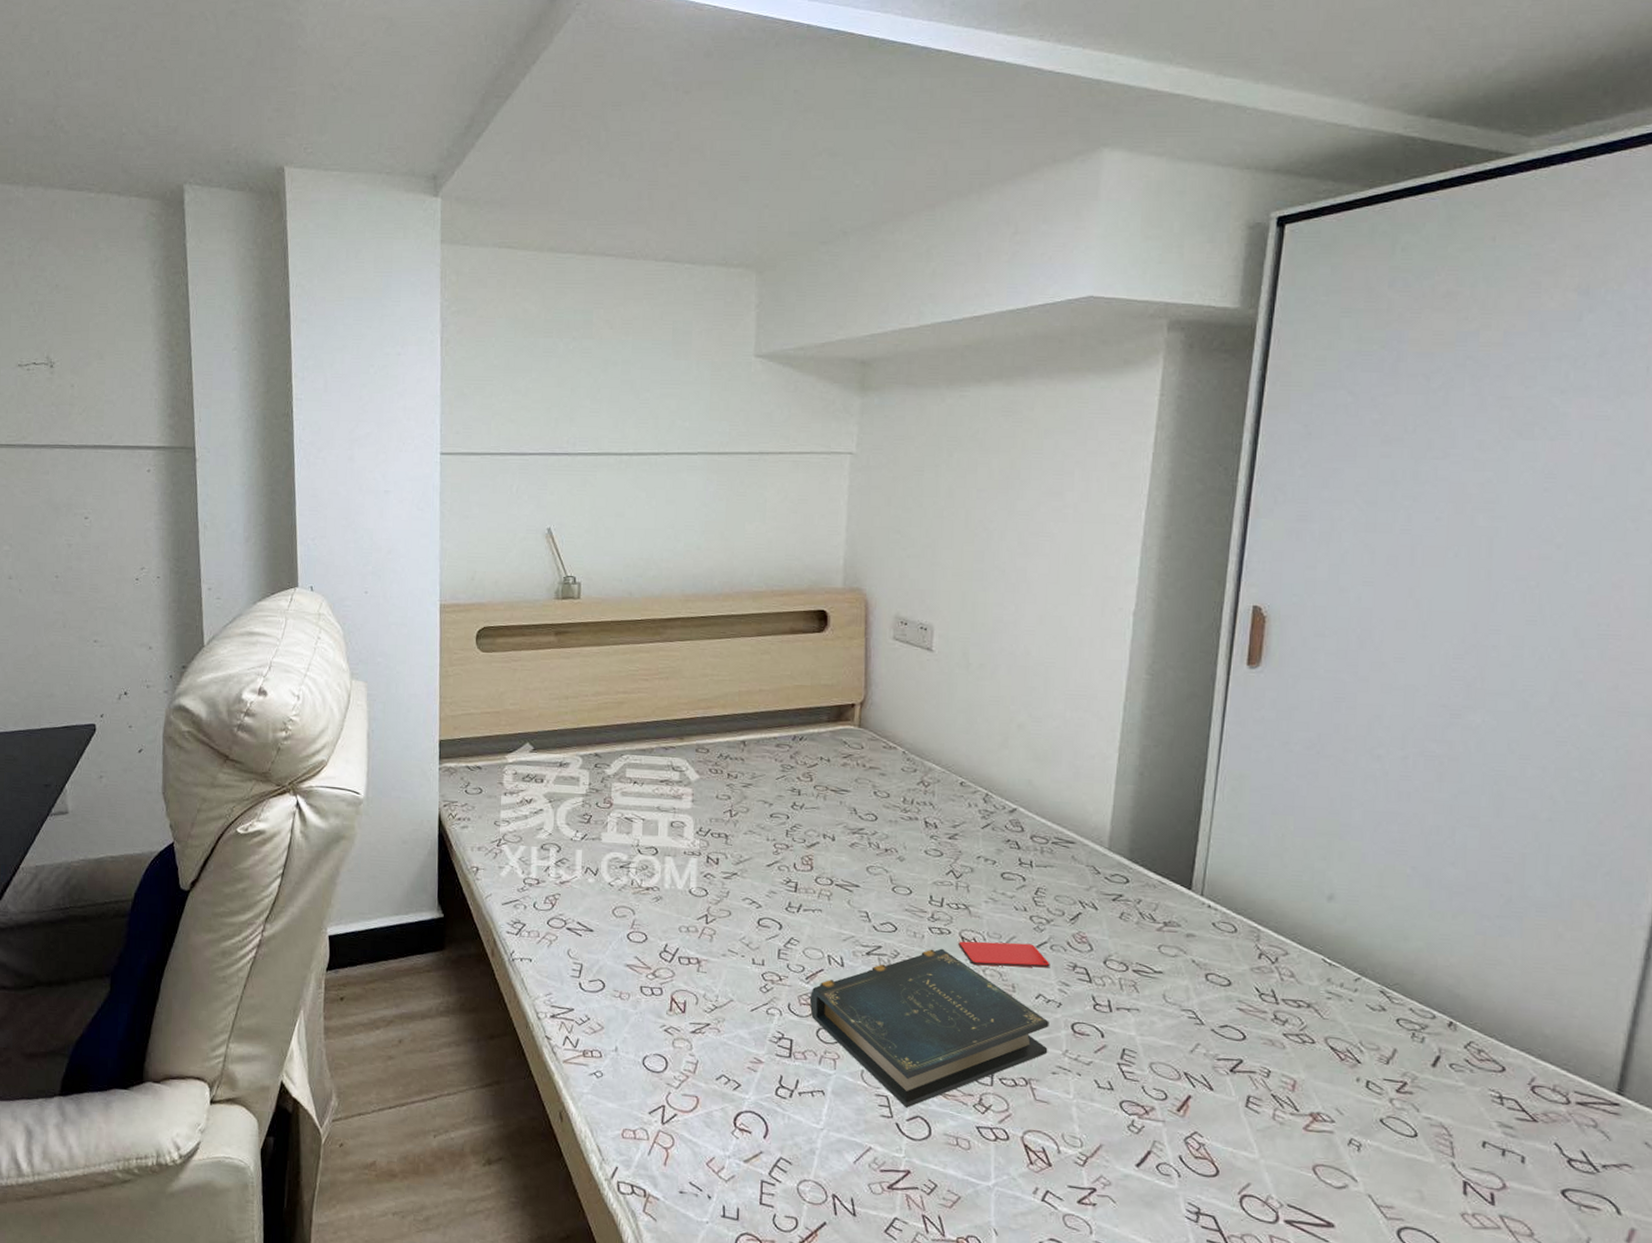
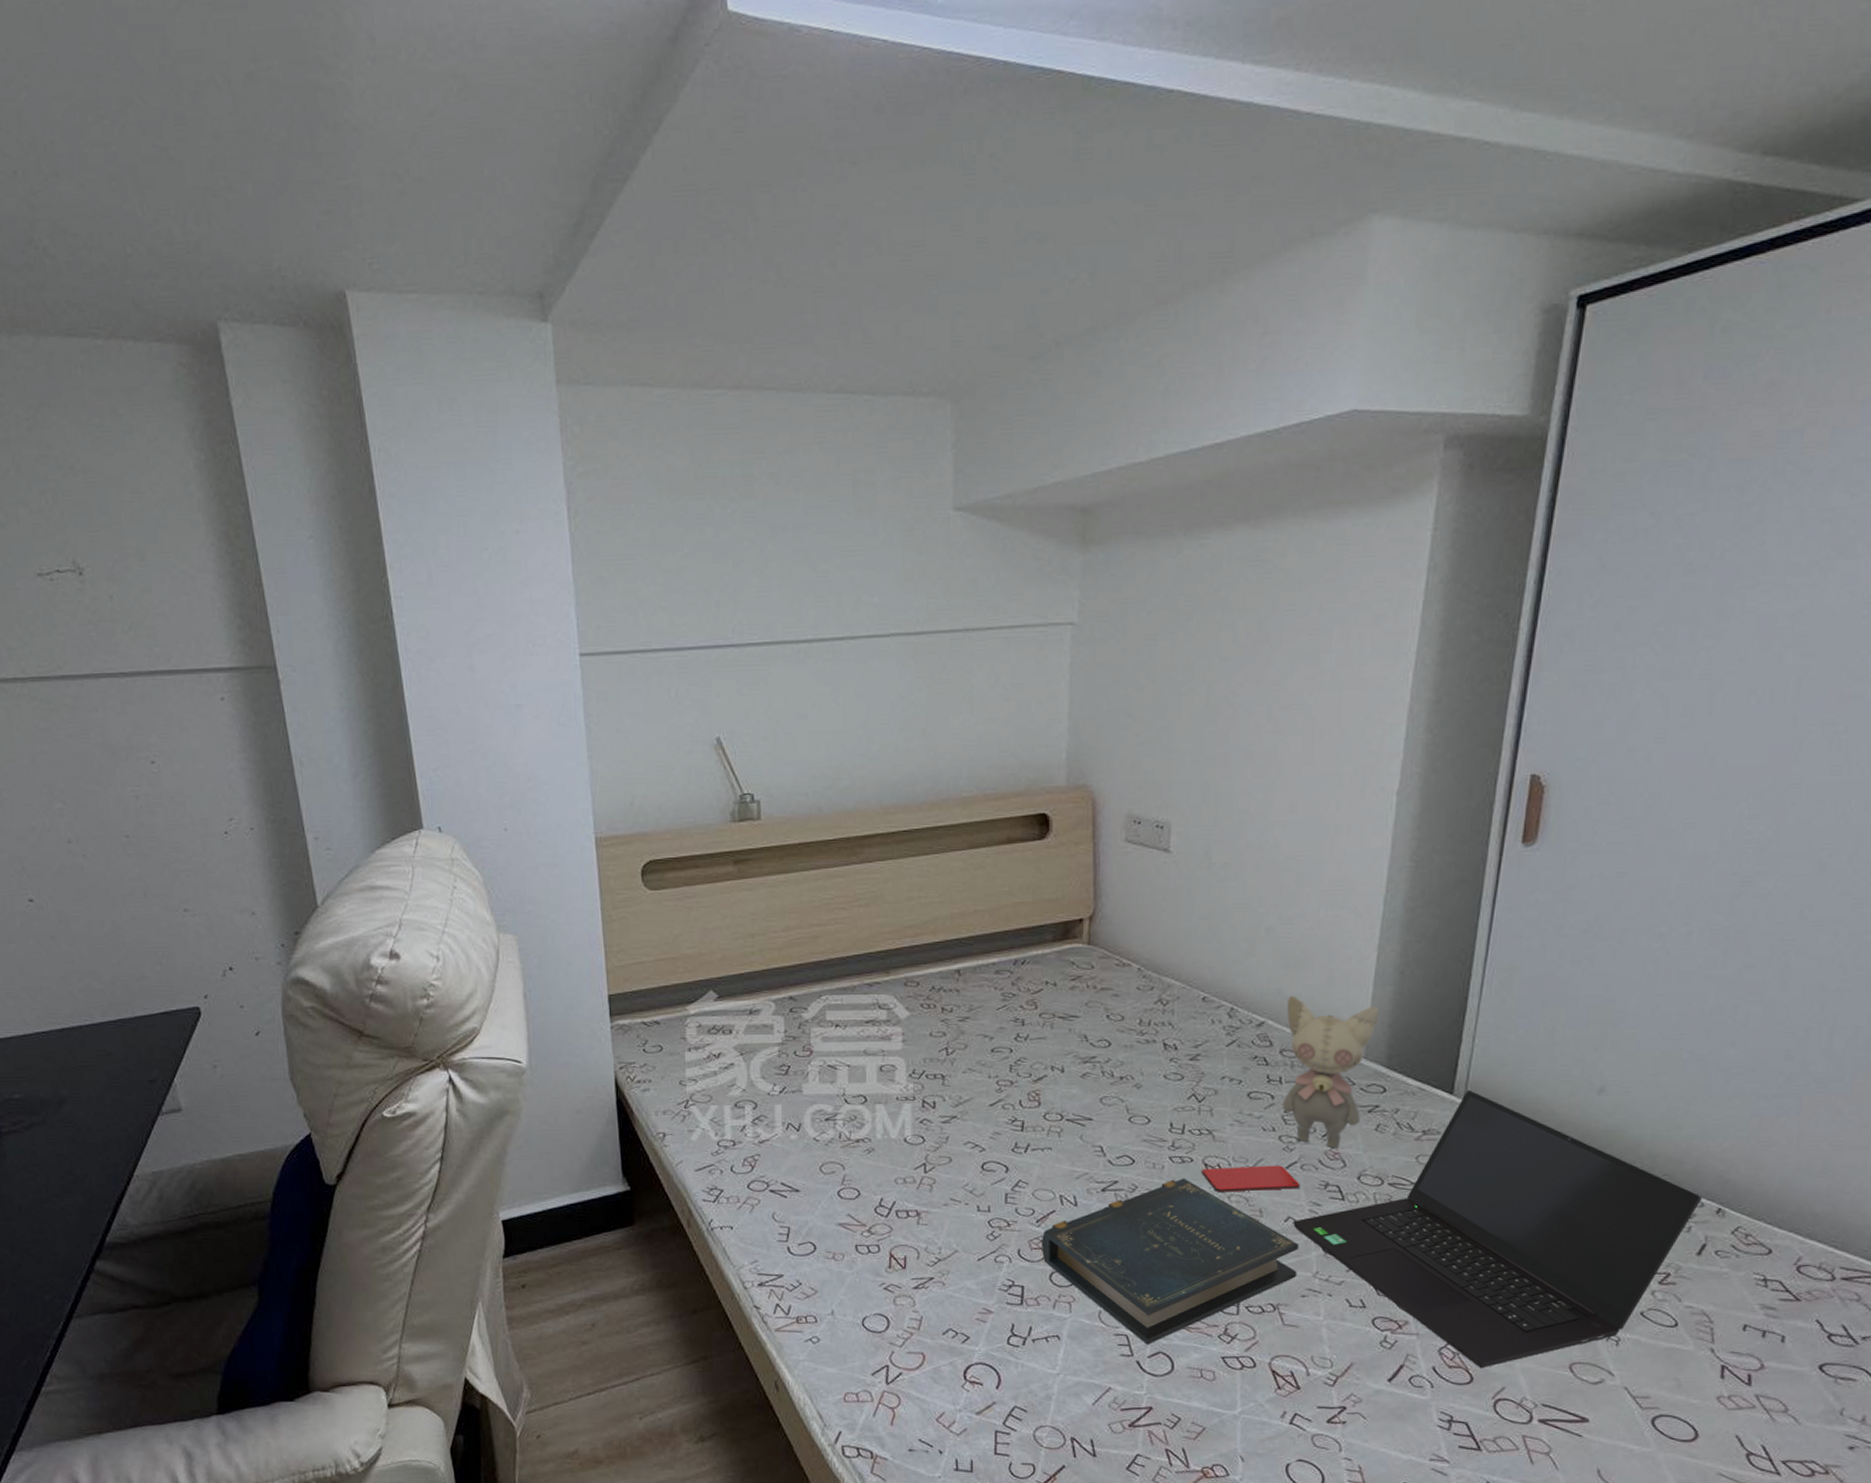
stuffed animal: none [1032,786,1122,932] -> present [1281,995,1380,1148]
laptop: none [1043,887,1434,1162] -> present [1293,1089,1703,1368]

